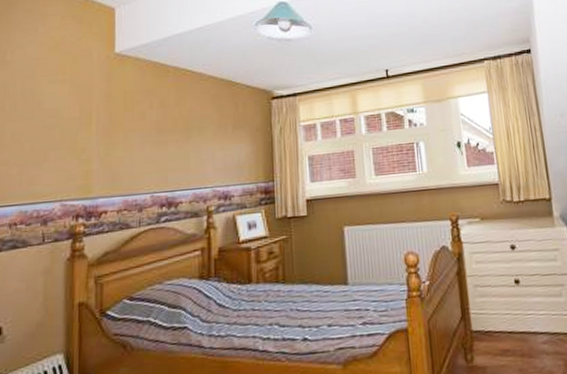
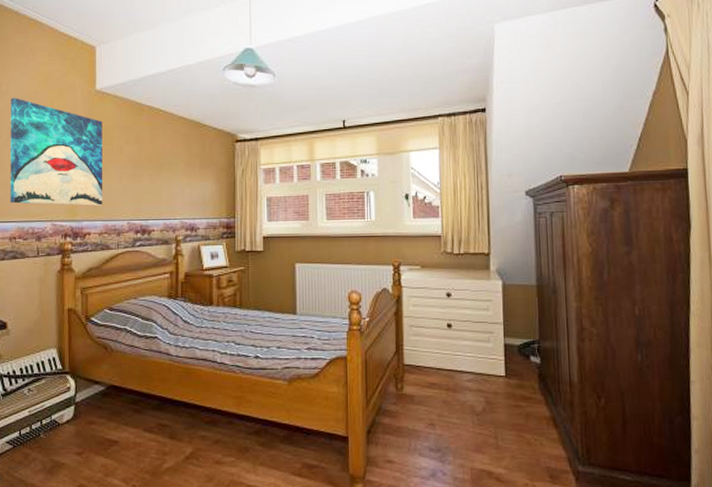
wall art: none [11,66,123,185] -> present [10,98,103,207]

